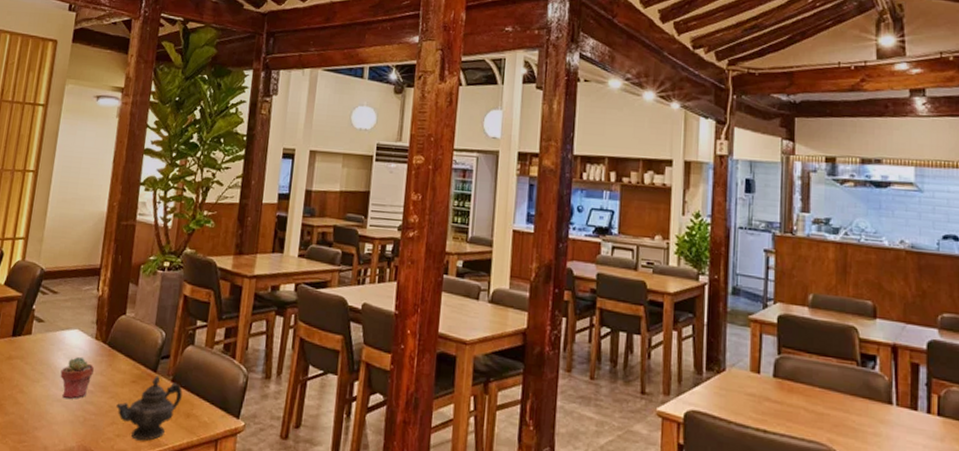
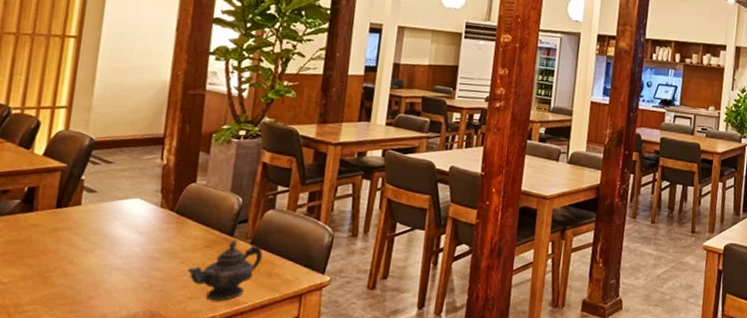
potted succulent: present [60,356,94,399] -> none [119,225,160,266]

